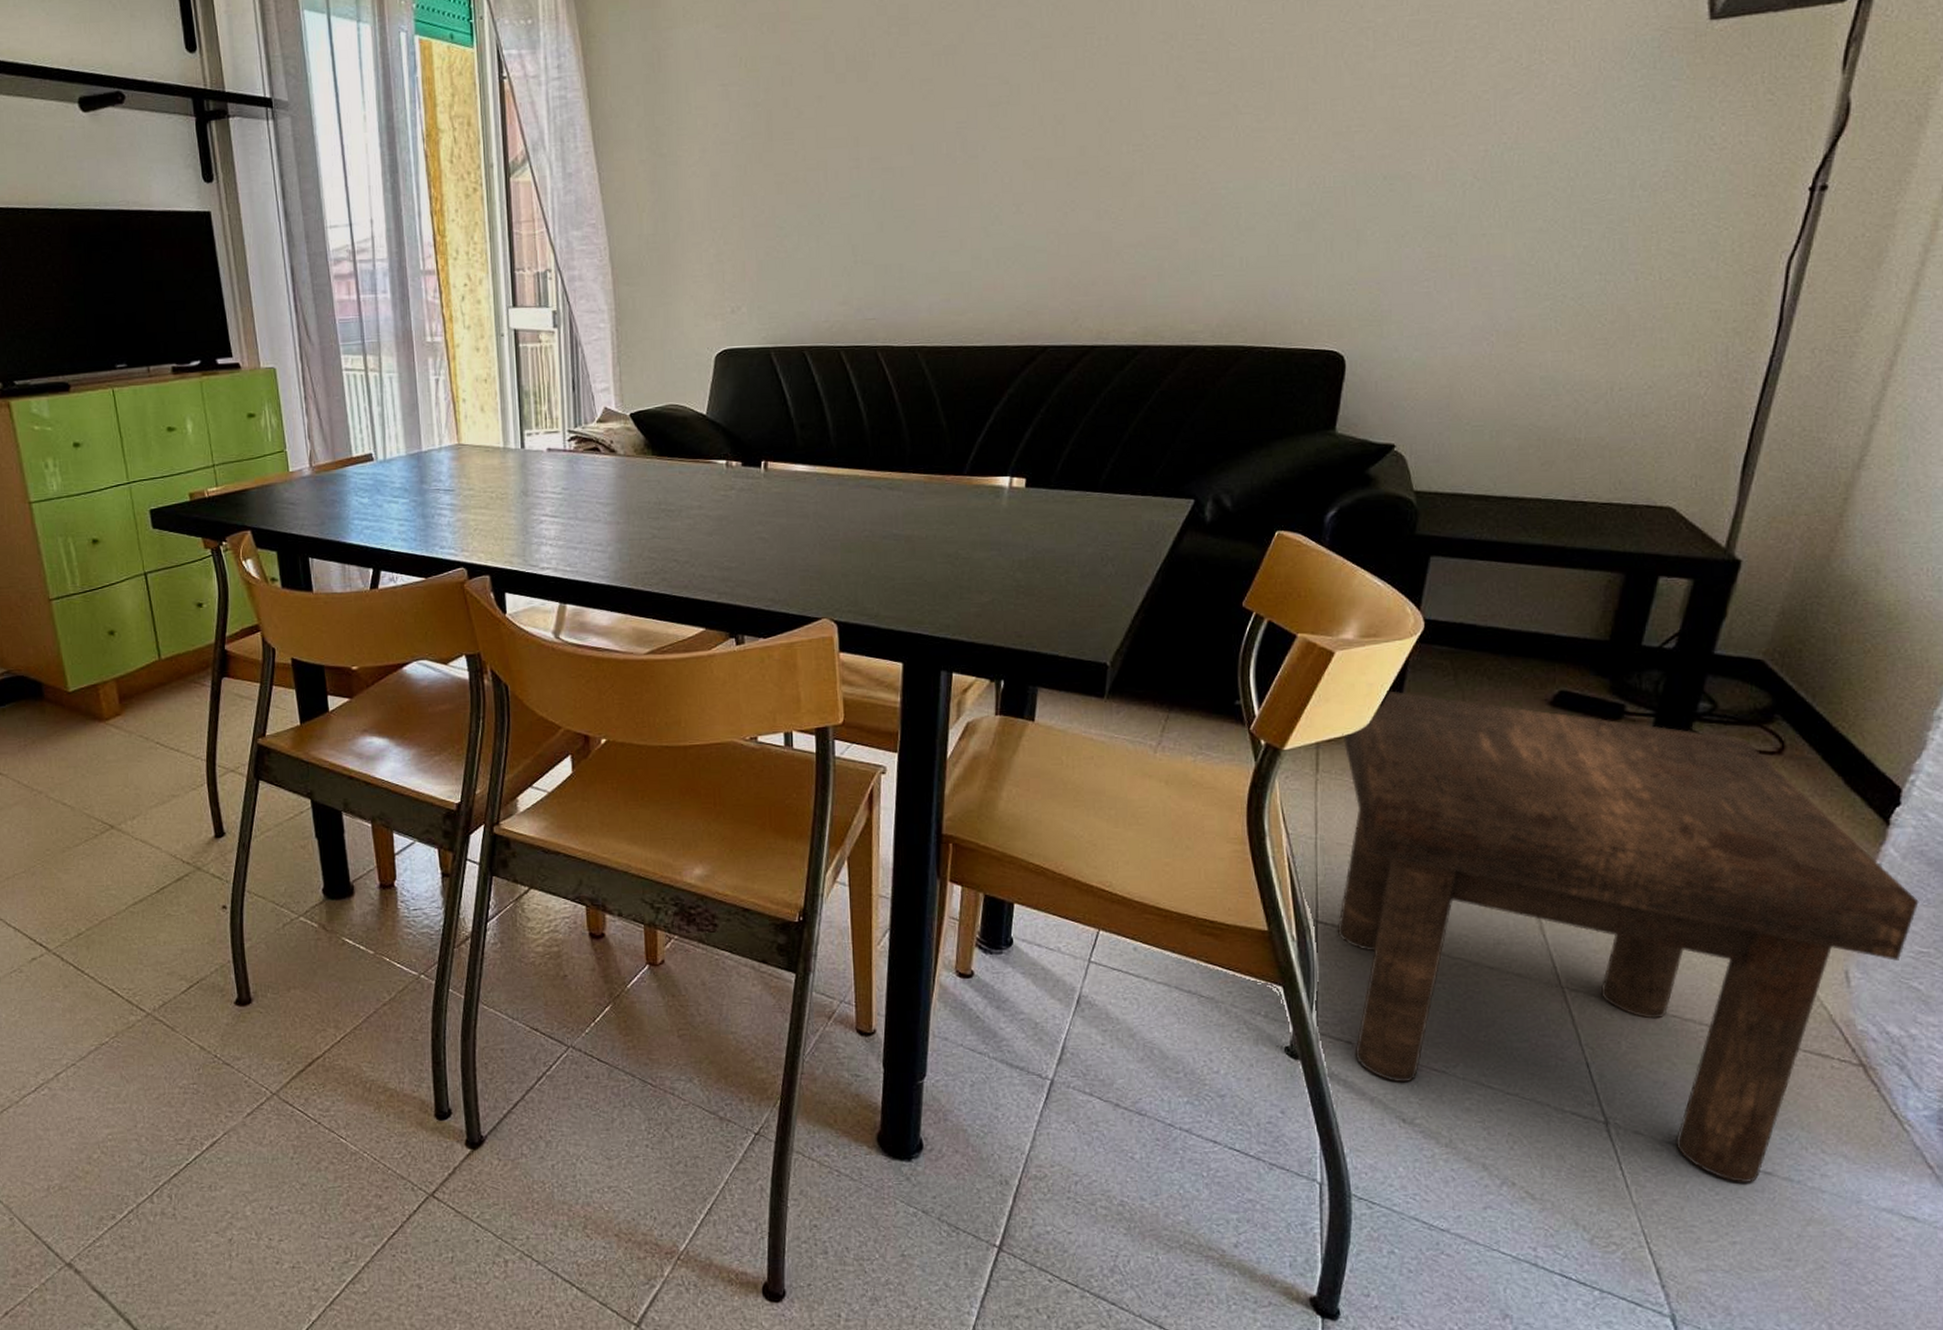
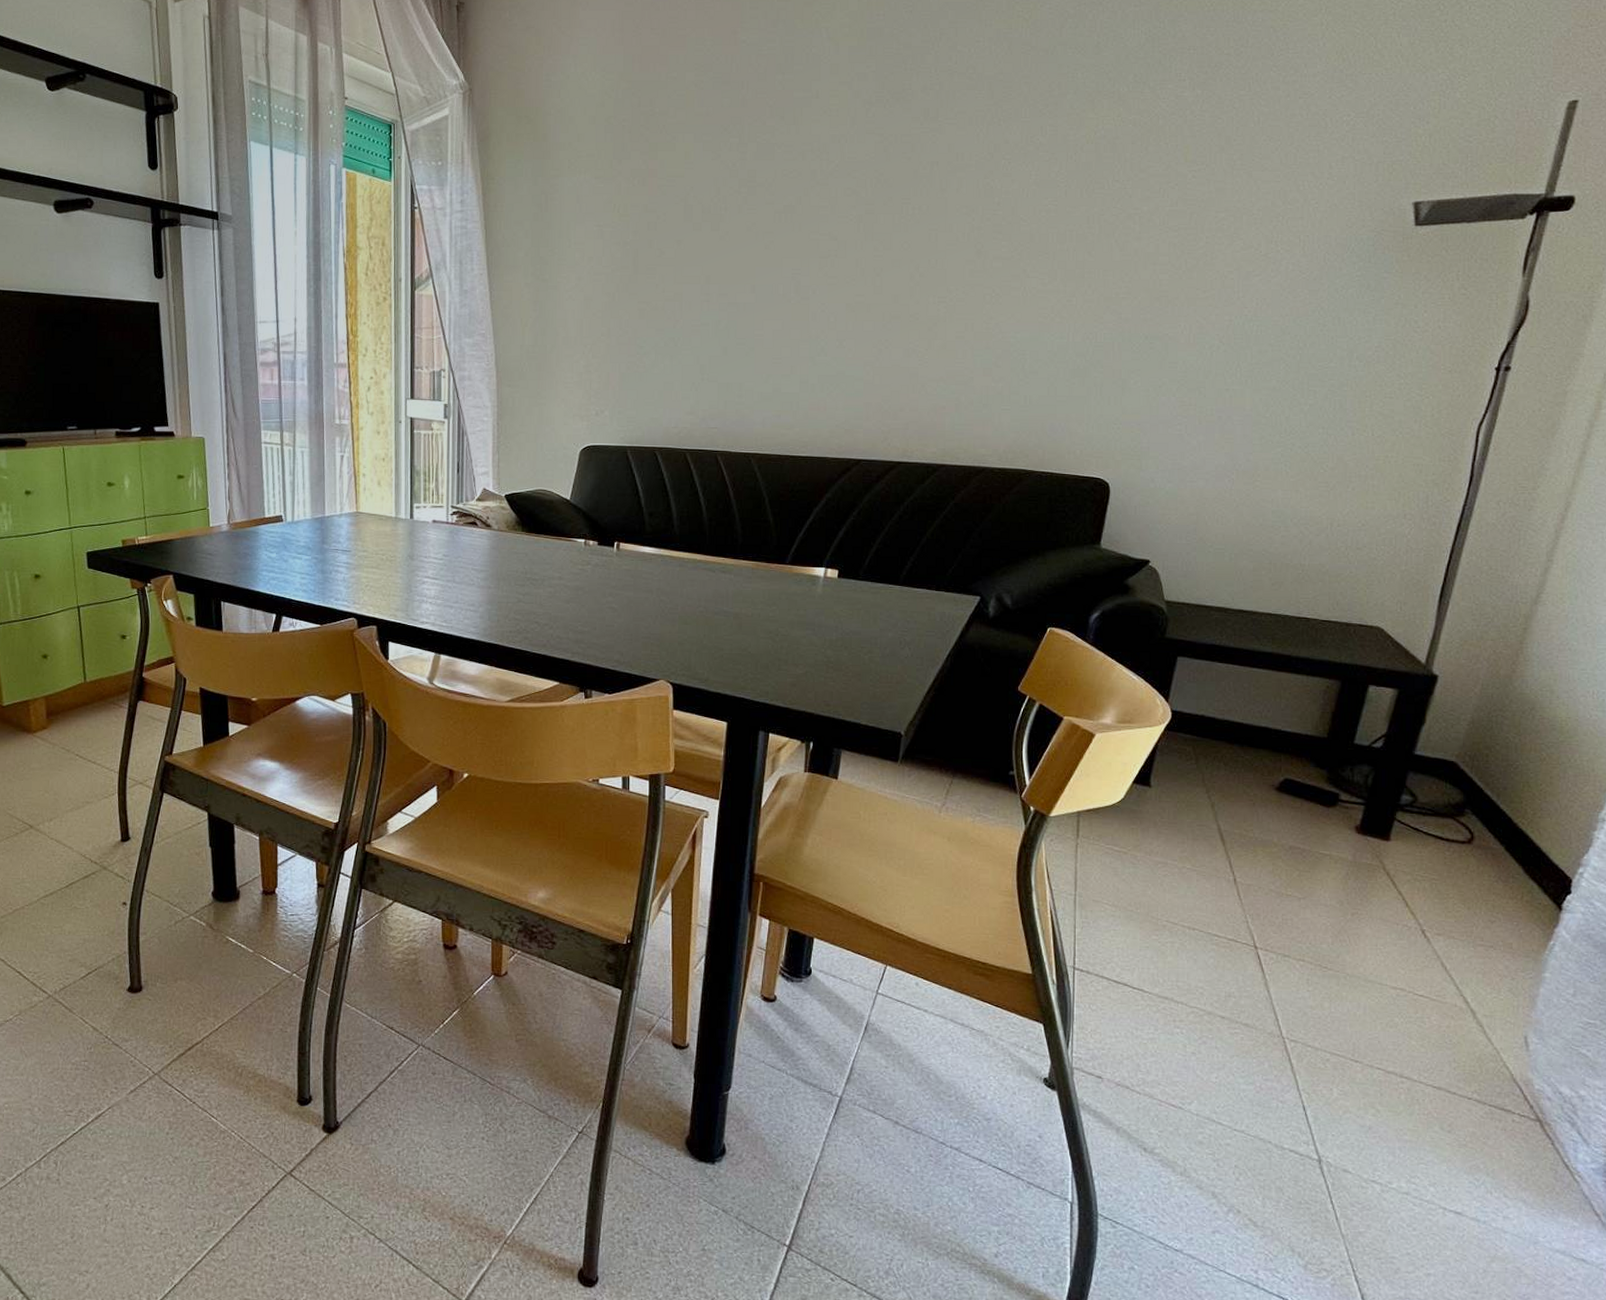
stool: present [1337,690,1919,1182] -> none [1091,770,1587,1220]

